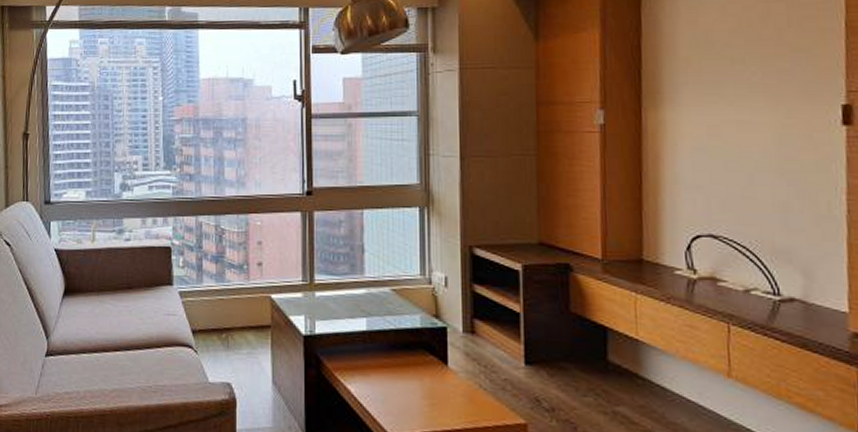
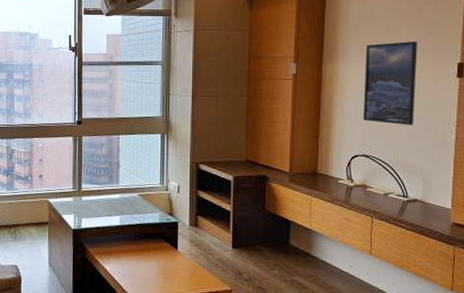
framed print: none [703,75,783,193] -> present [362,40,417,125]

